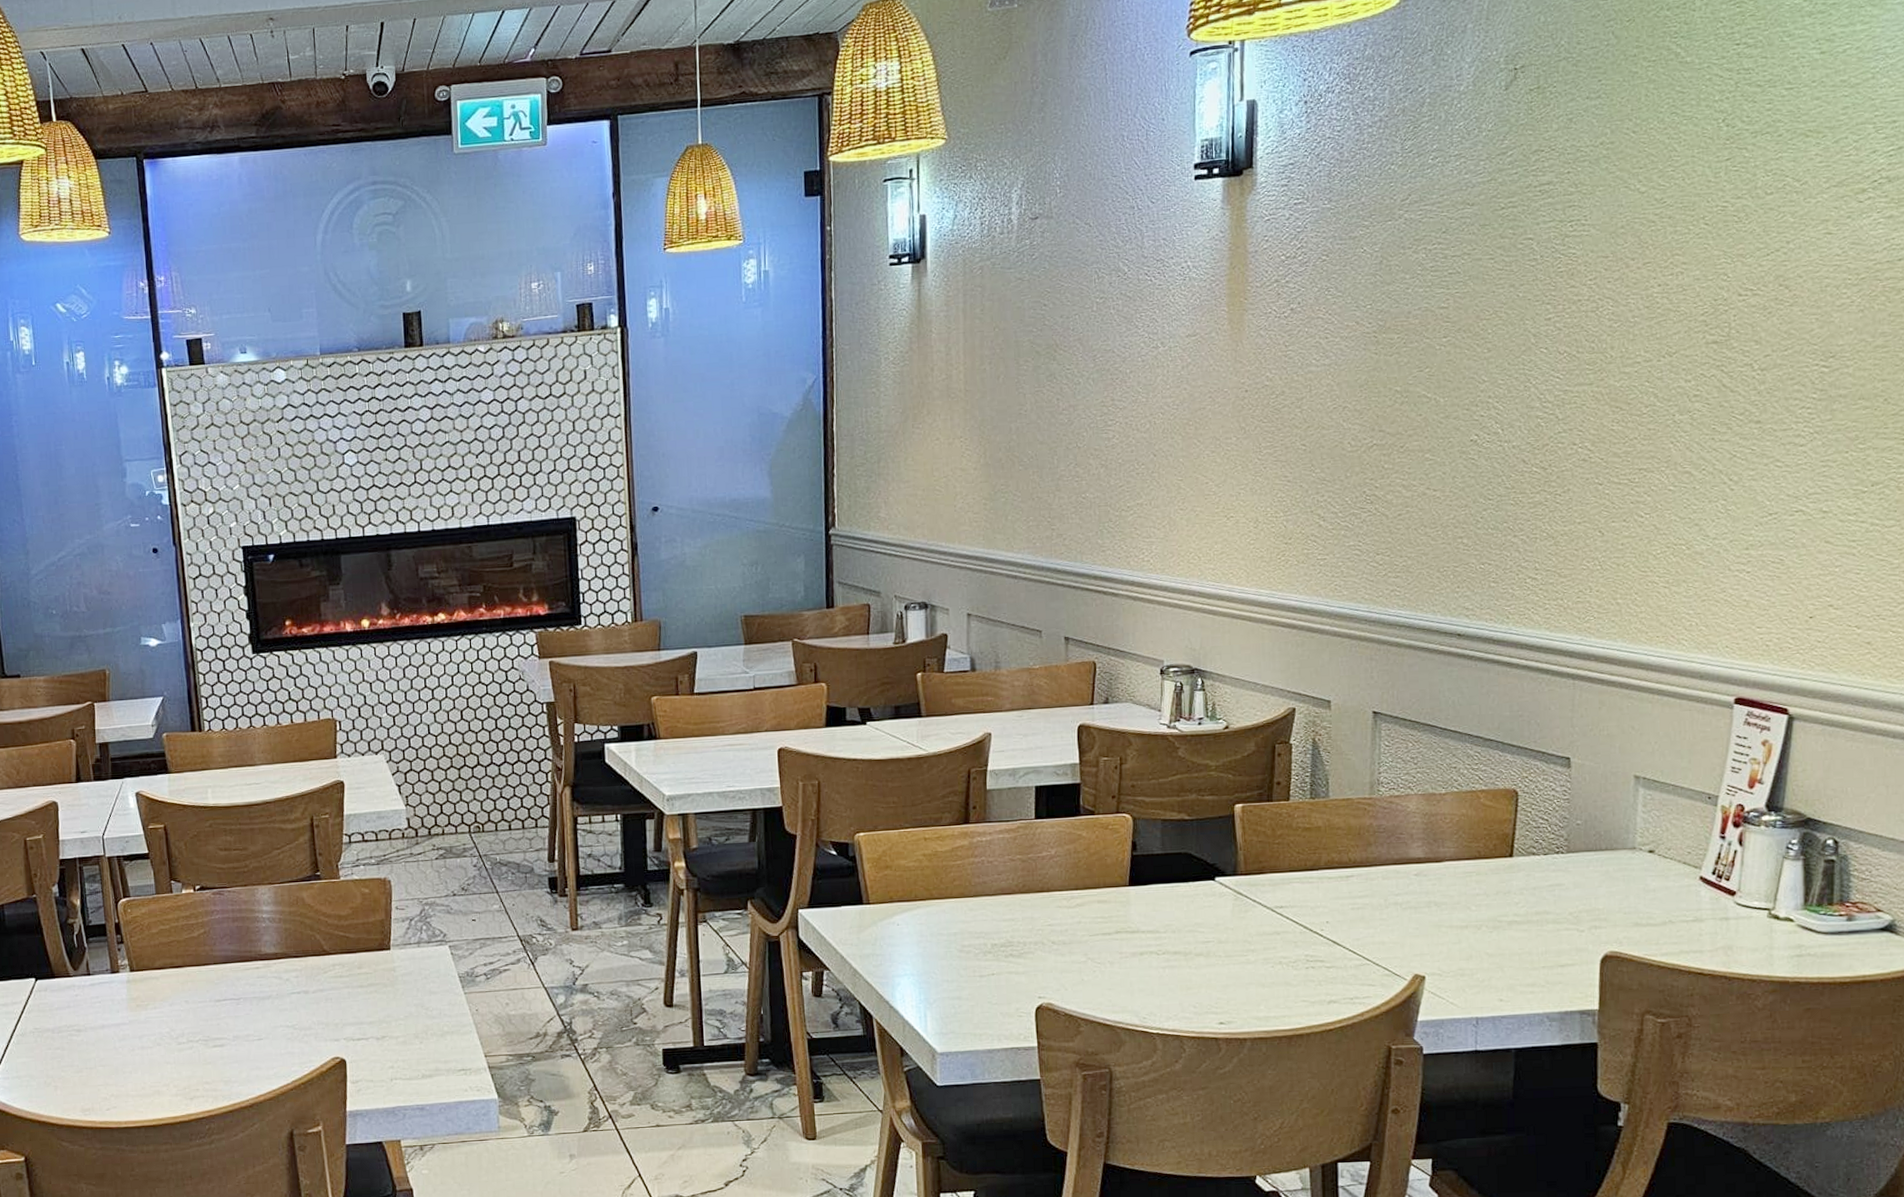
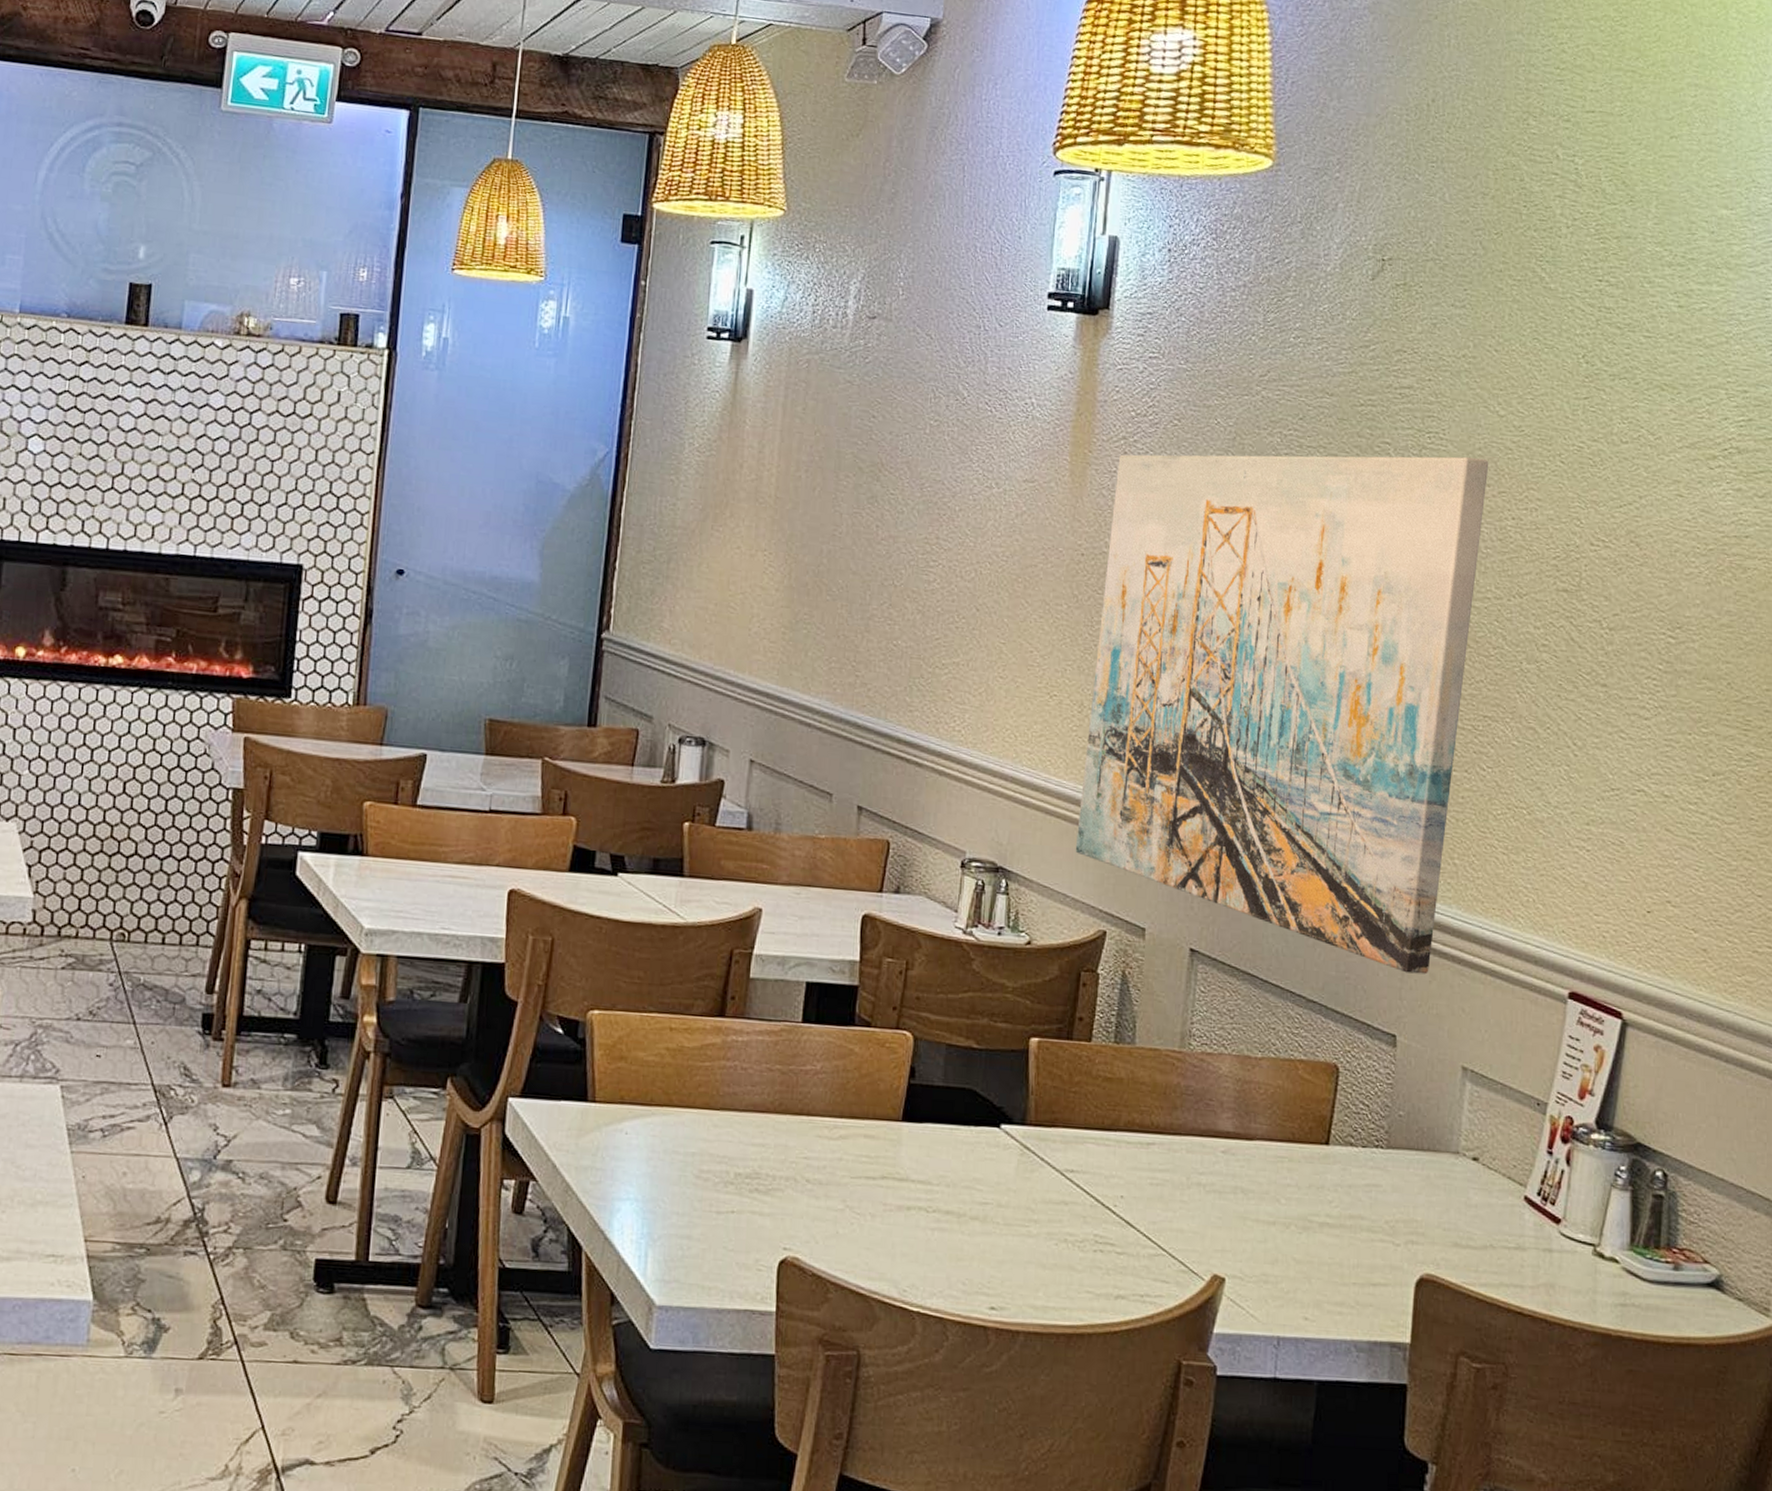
wall art: none [1261,235,1633,704] -> present [1075,454,1489,975]

